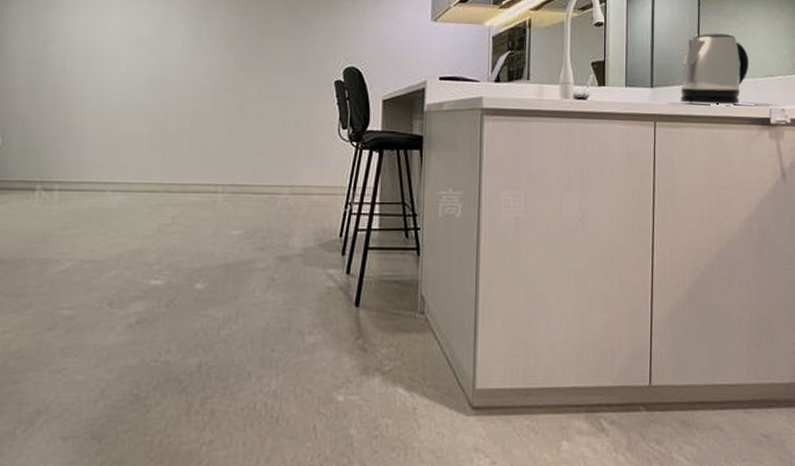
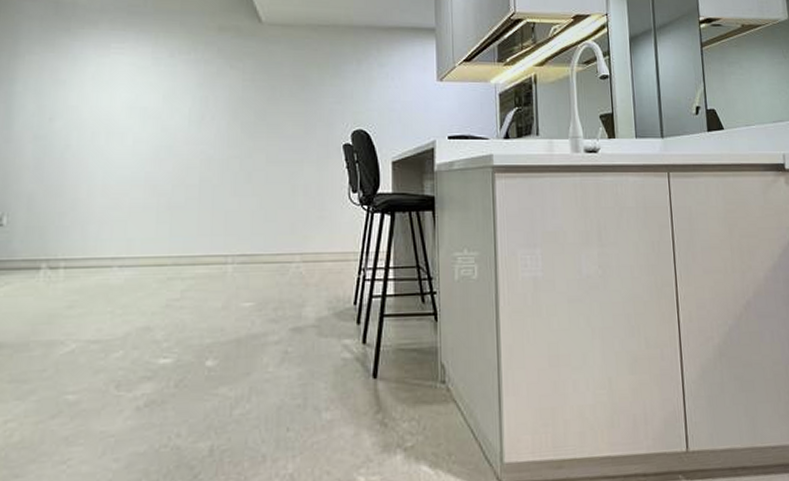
kettle: present [681,33,749,106] -> none [691,81,758,152]

